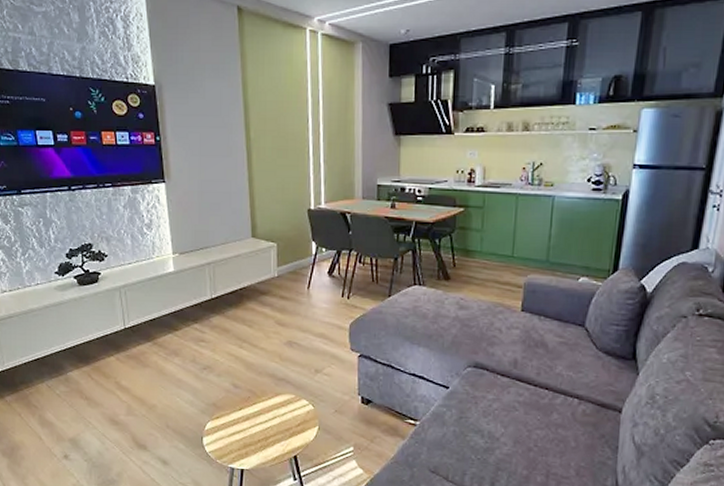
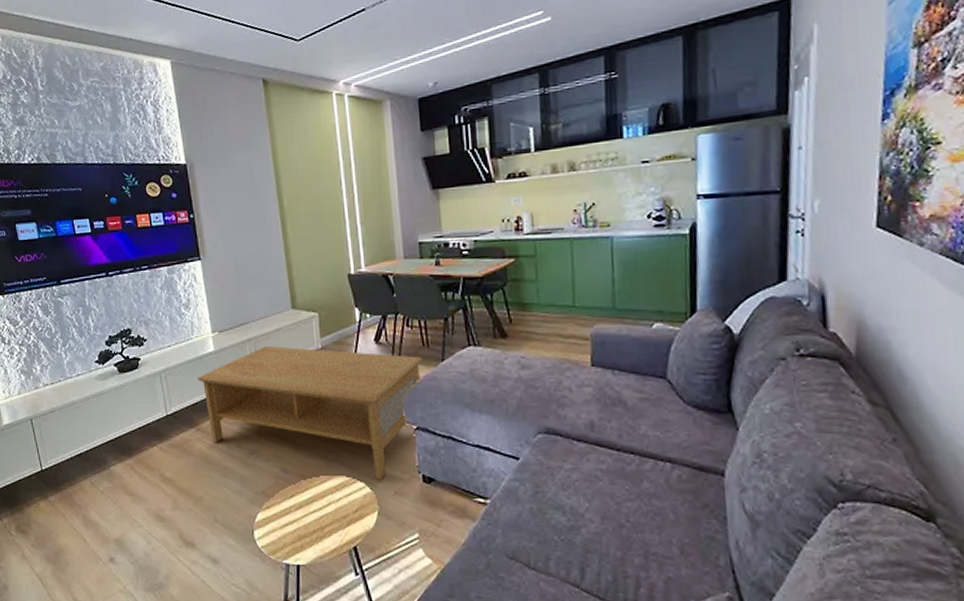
coffee table: none [156,270,372,400] -> present [197,345,423,481]

